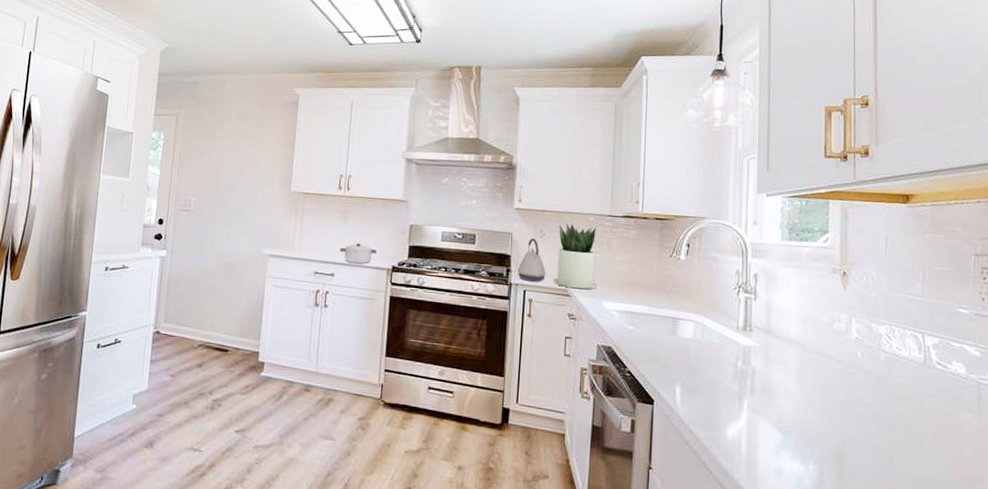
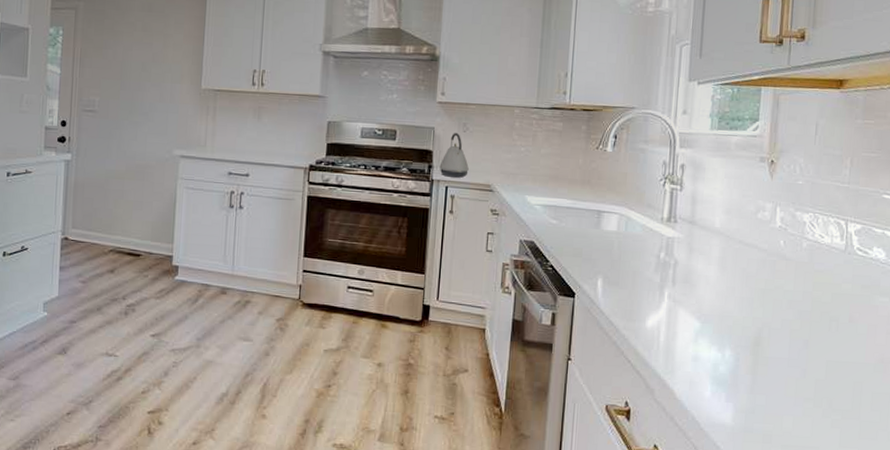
cooking pot: present [340,242,377,264] -> none [254,141,294,164]
planter: present [553,224,599,290] -> none [476,117,523,185]

